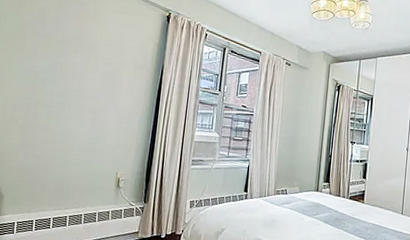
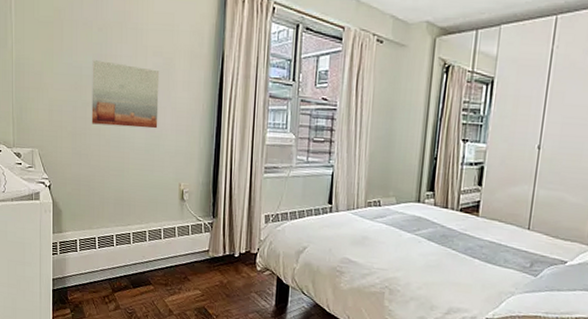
wall art: none [41,66,108,125] -> present [91,60,160,129]

